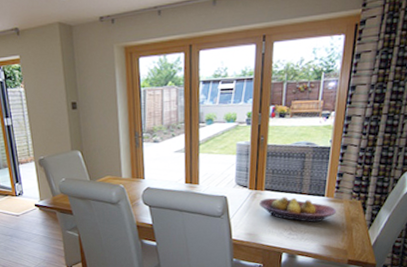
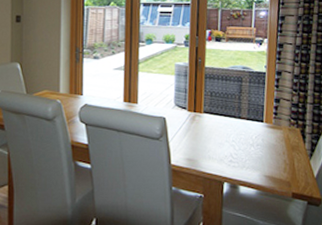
fruit bowl: present [259,197,336,223] -> none [198,121,276,150]

